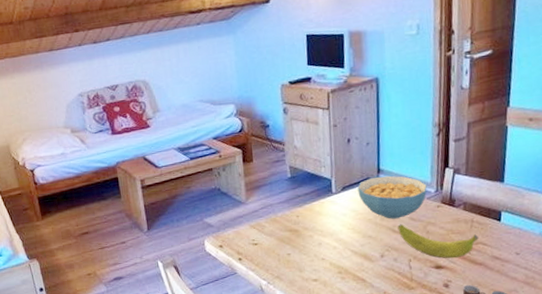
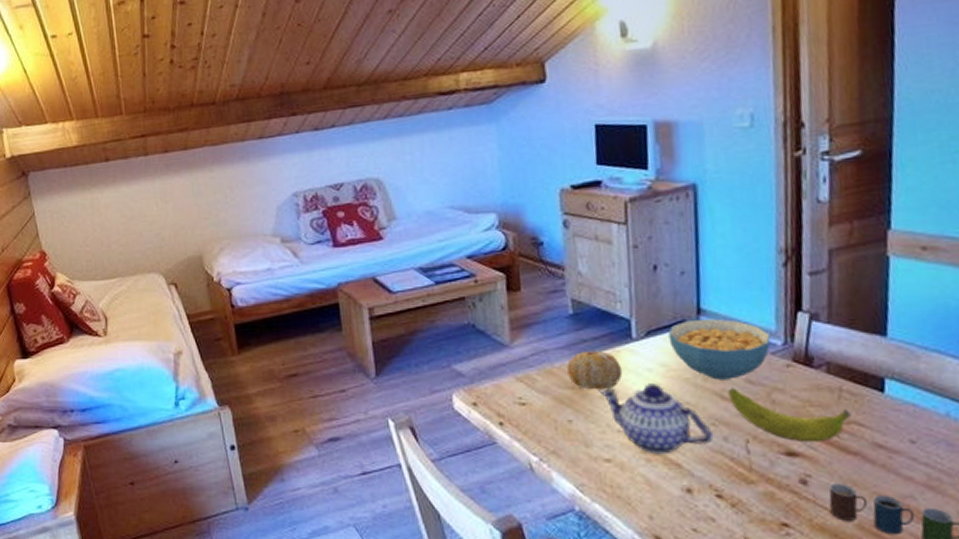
fruit: none [287,203,326,231] -> present [567,351,623,390]
teapot: none [309,224,388,274] -> present [598,383,714,455]

